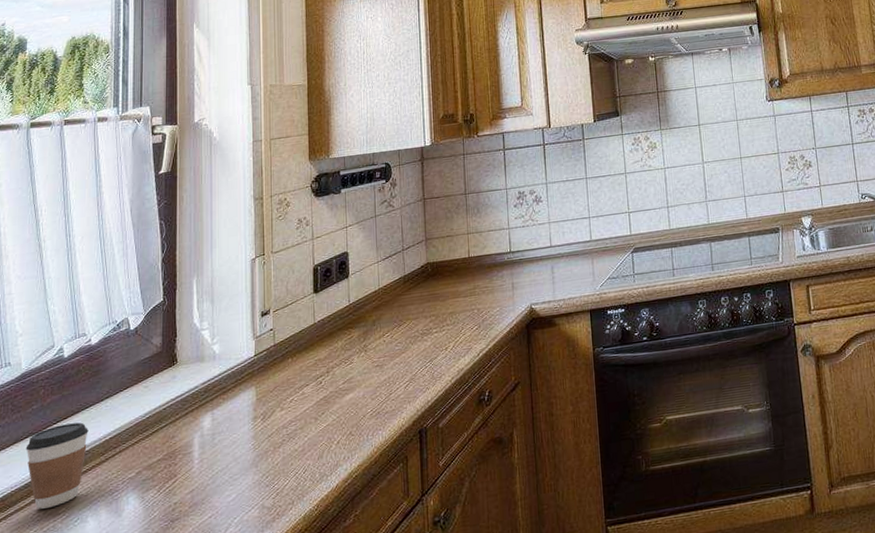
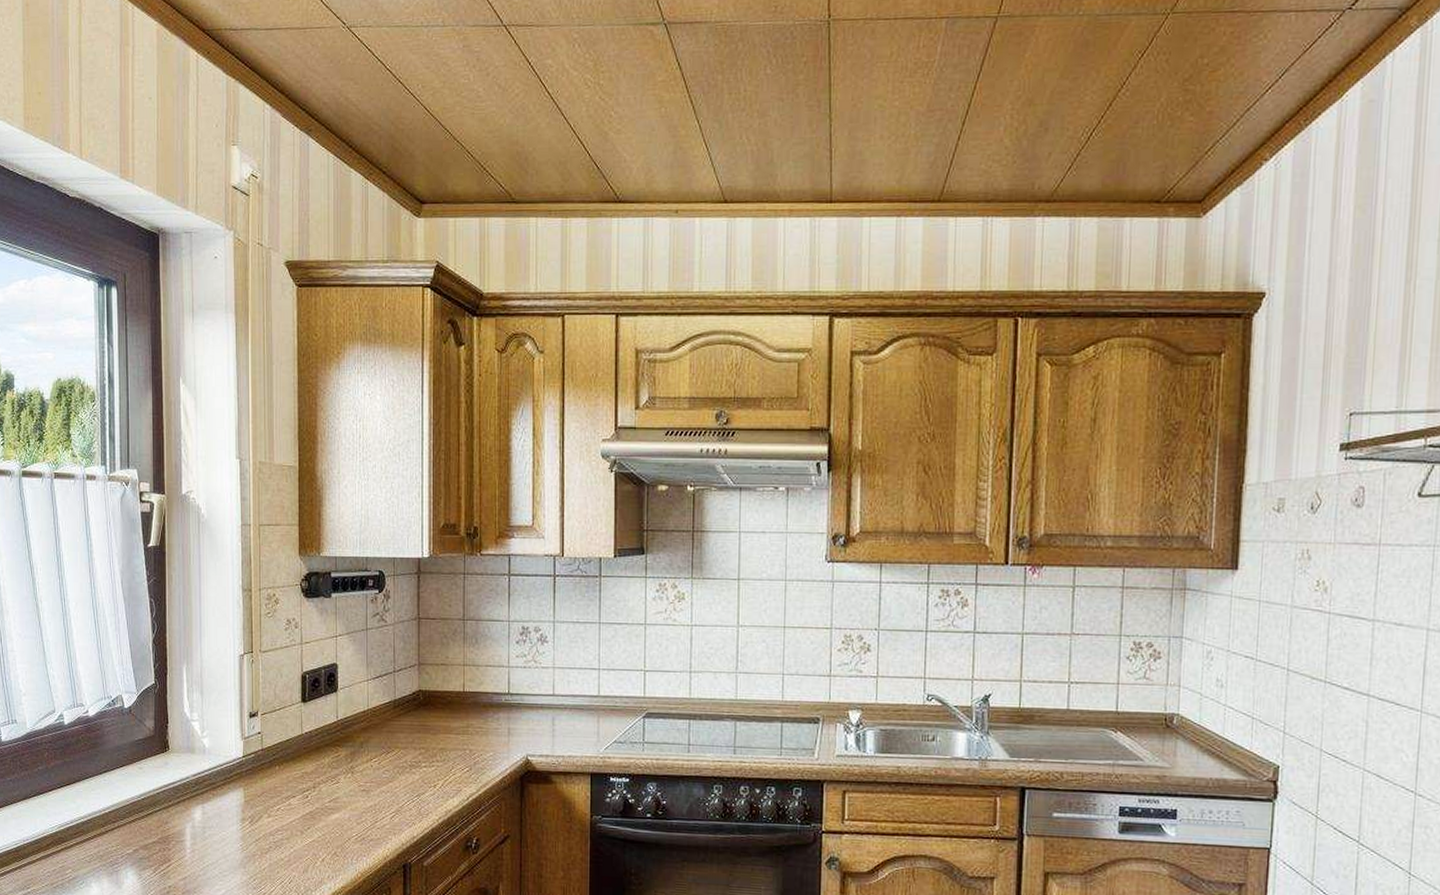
coffee cup: present [26,422,88,509] -> none [34,790,89,867]

